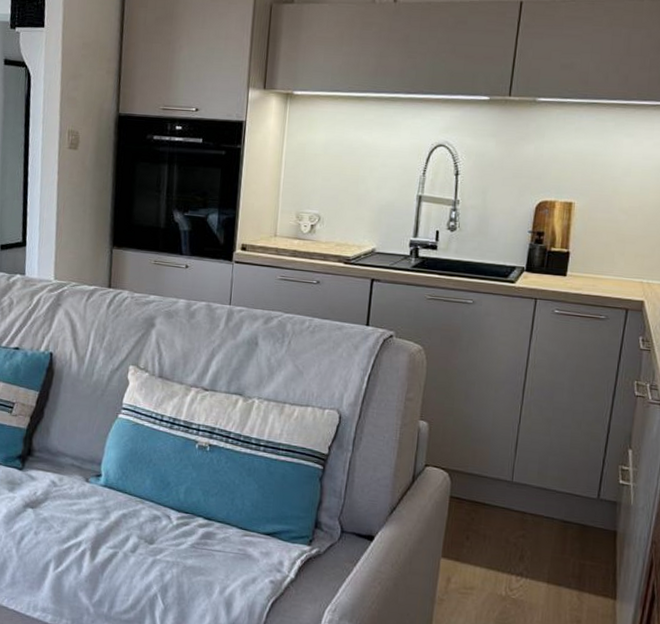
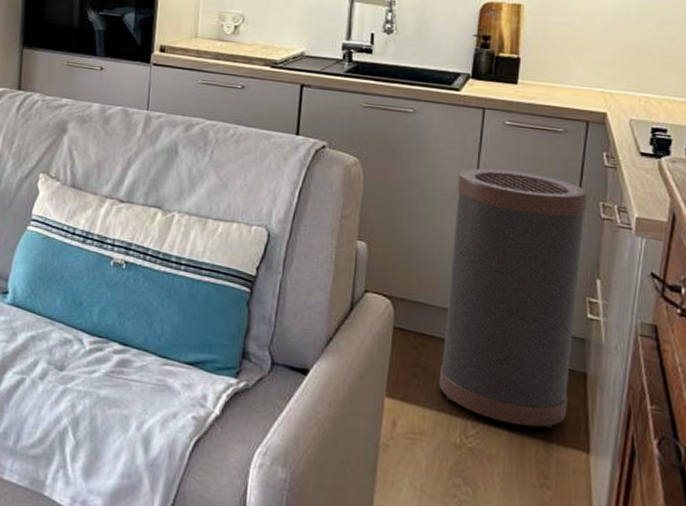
trash can: none [488,353,625,580] -> present [438,168,588,428]

